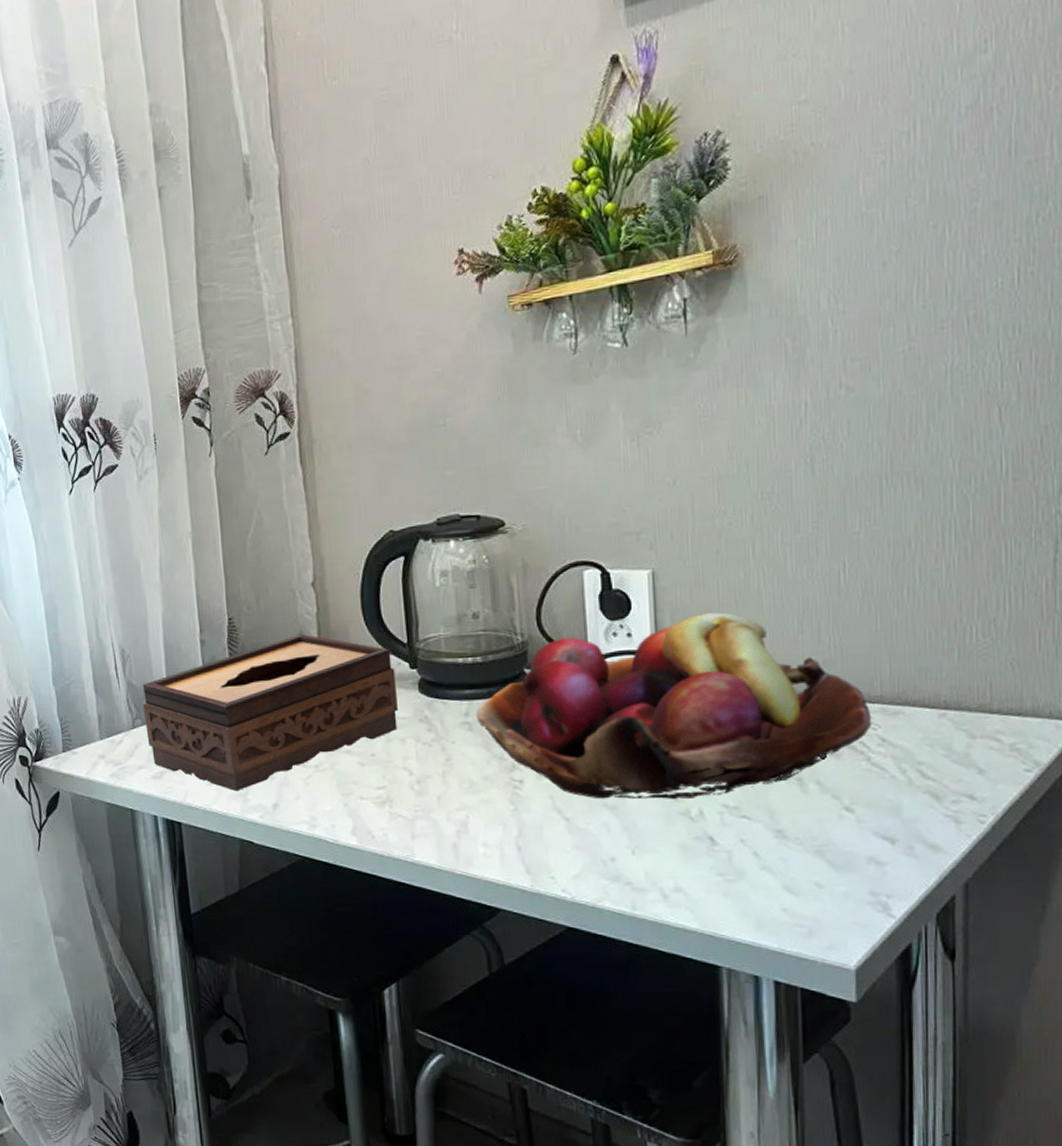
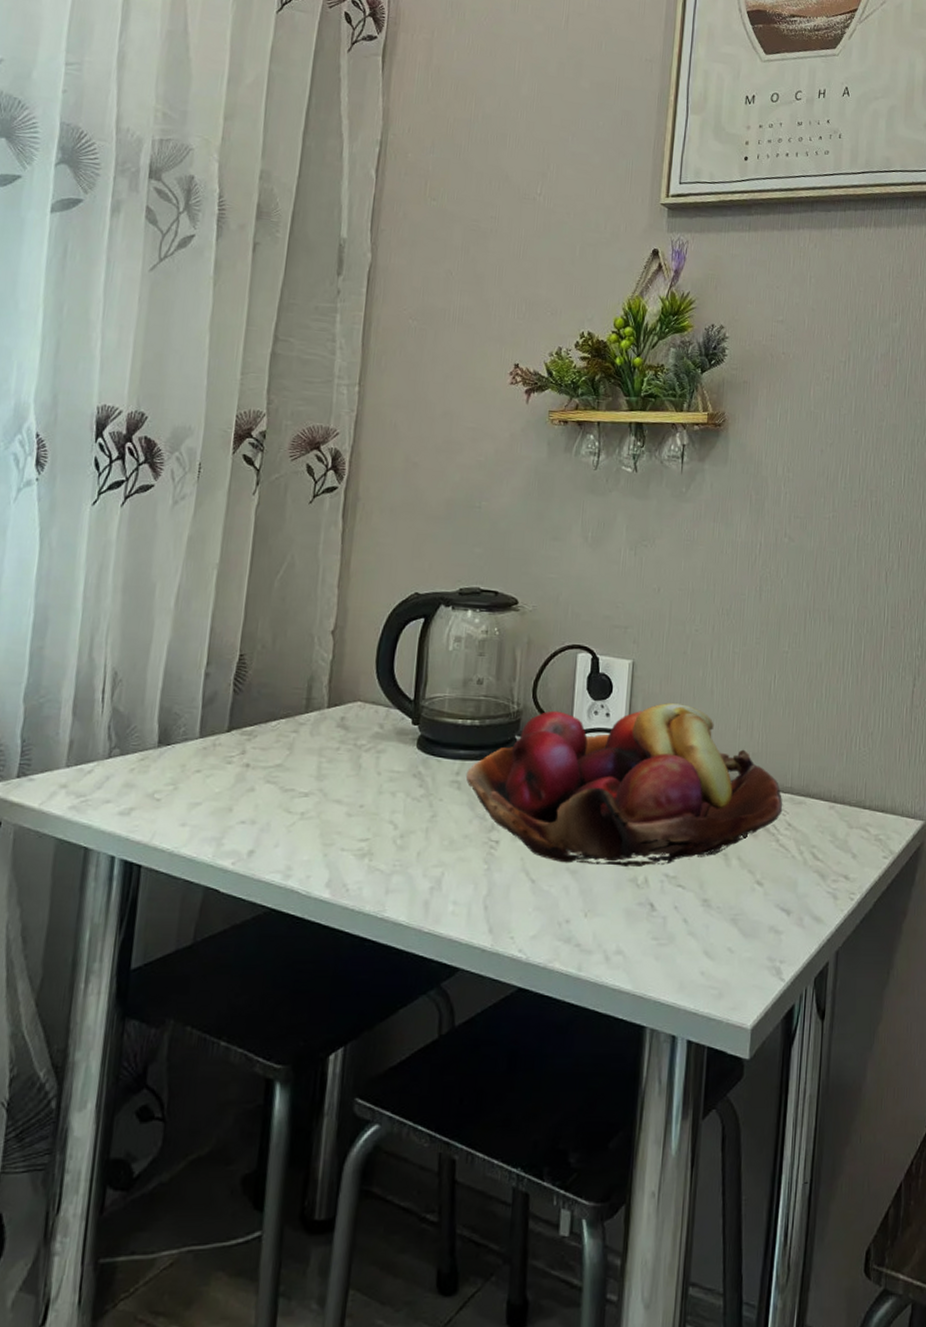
tissue box: present [142,633,398,792] -> none [122,678,398,835]

